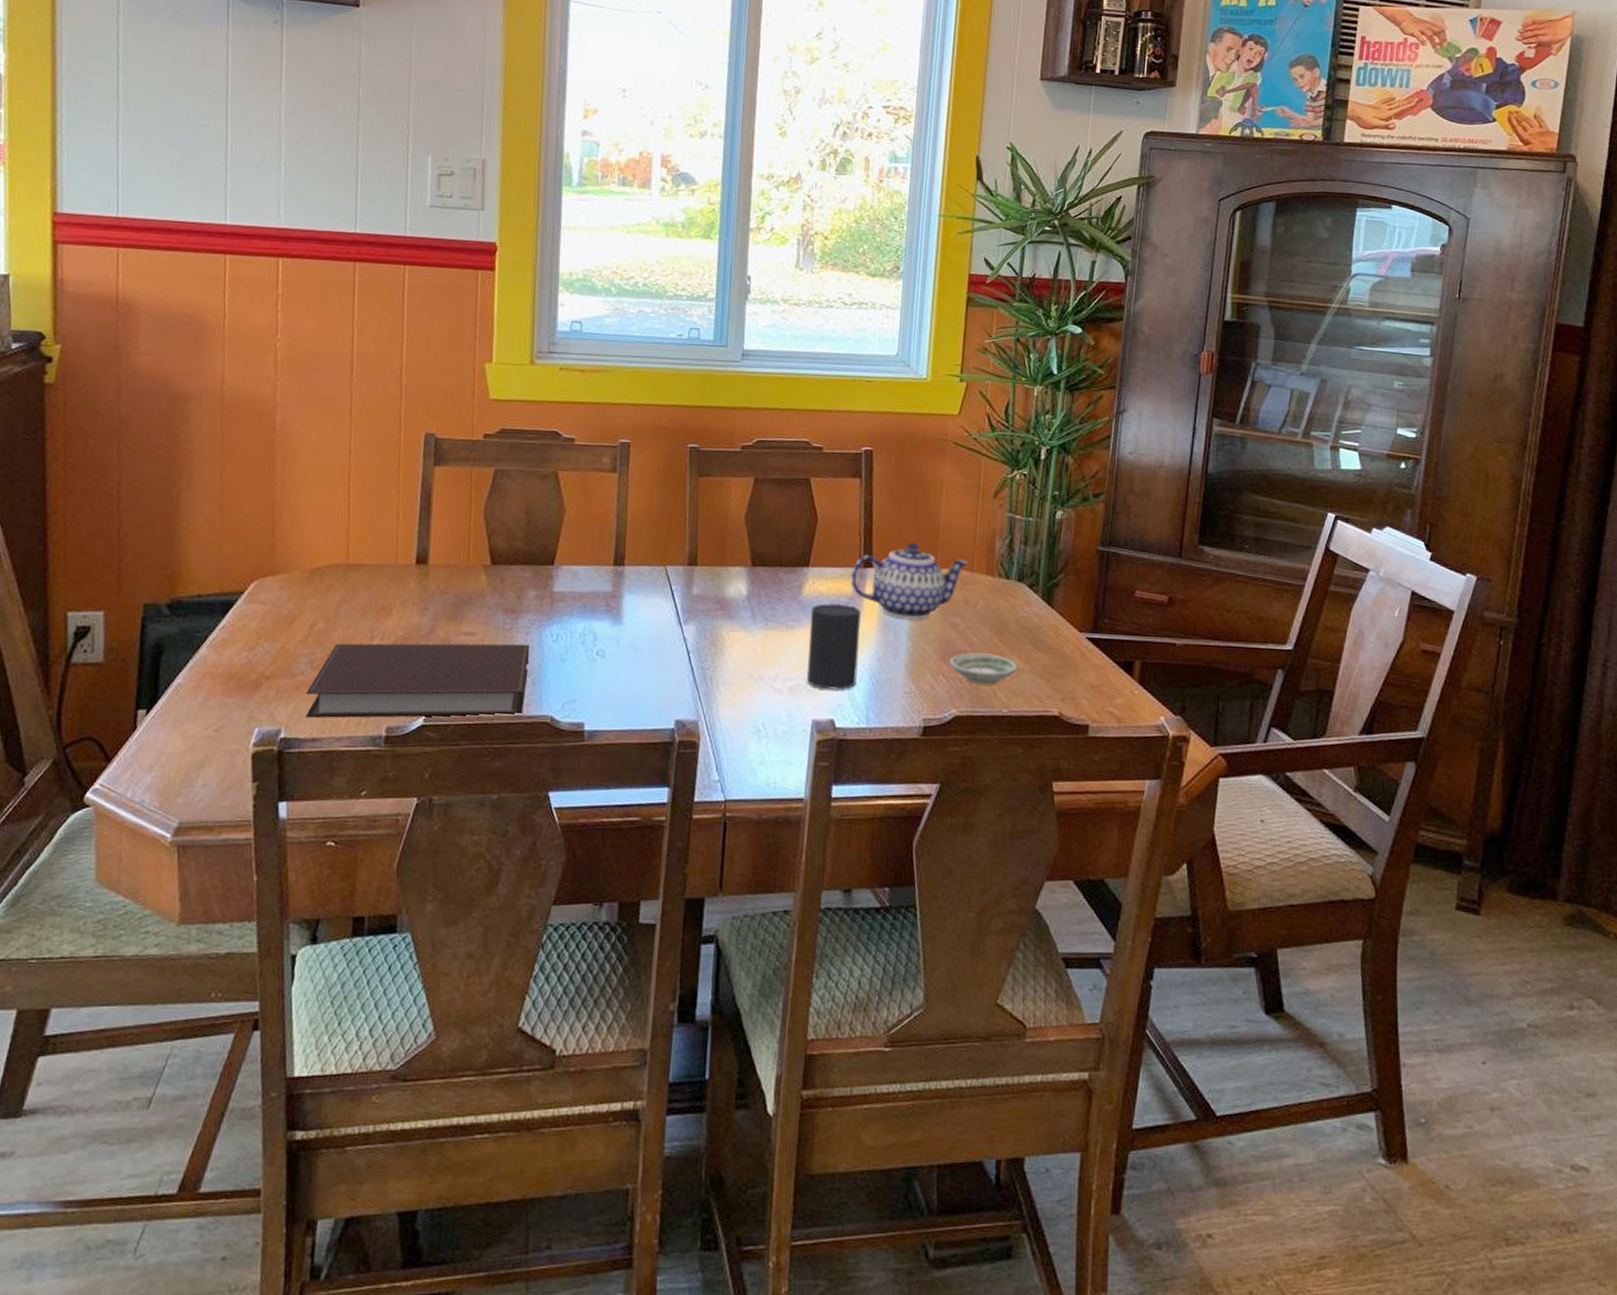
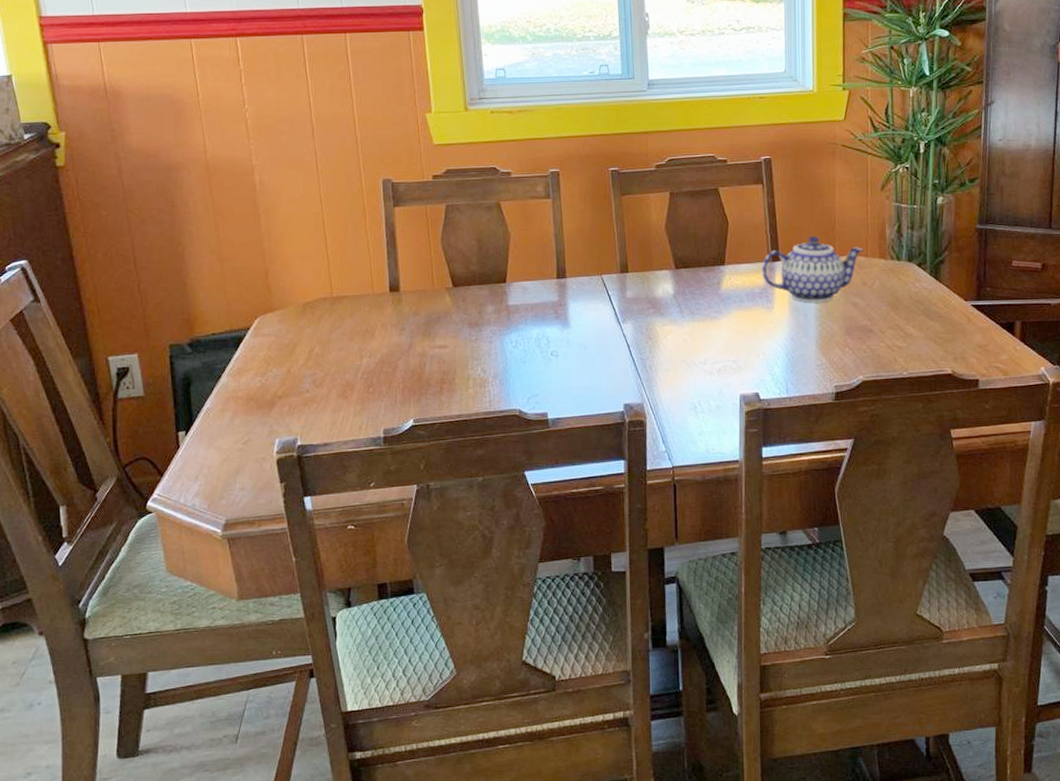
notebook: present [305,643,530,719] -> none [313,351,496,428]
cup: present [807,603,861,690] -> none [730,295,775,368]
saucer: present [950,652,1017,685] -> none [854,325,913,353]

